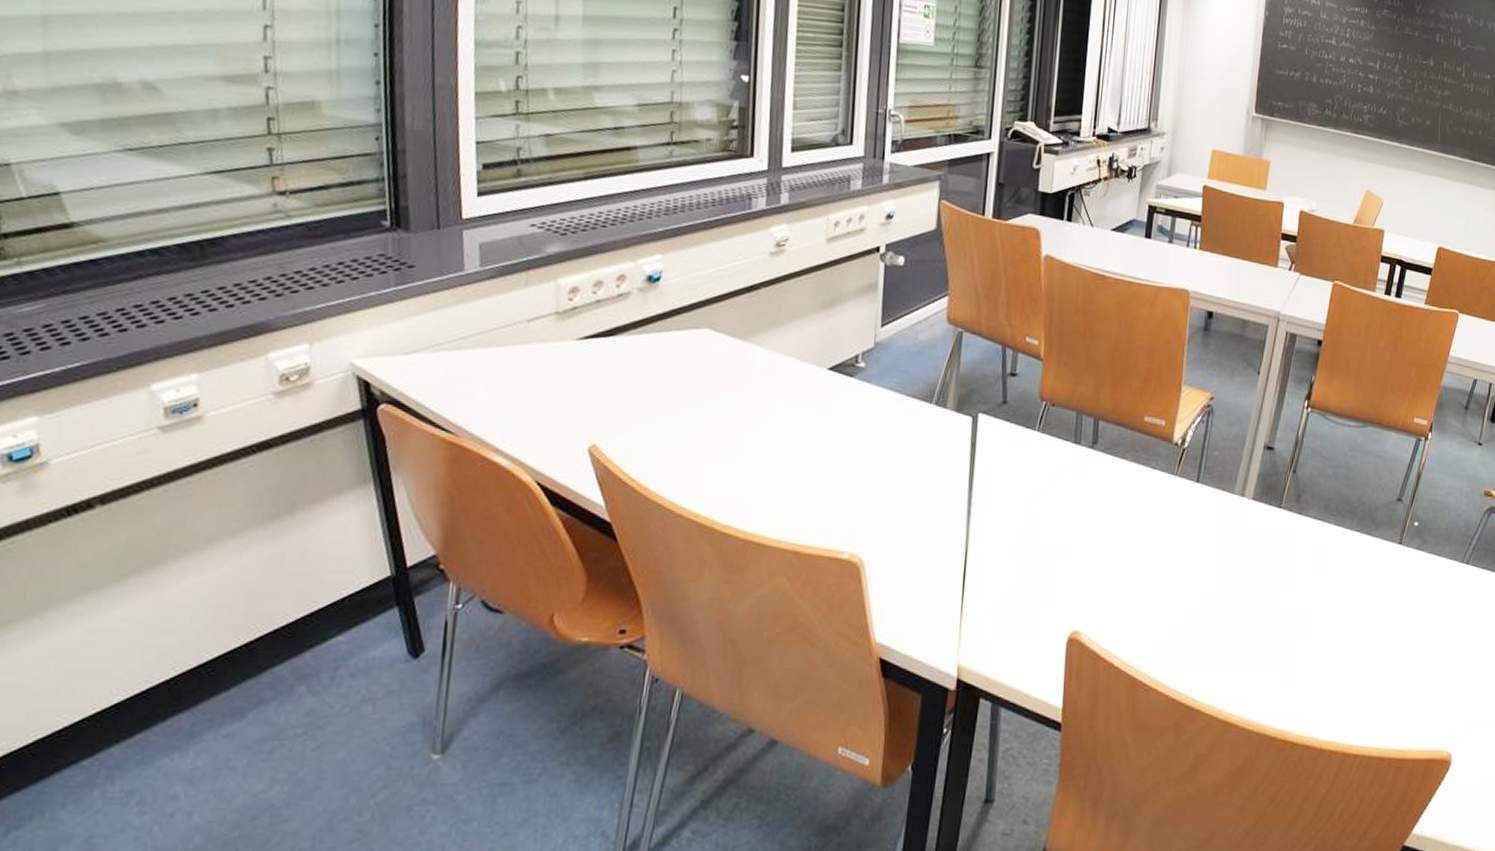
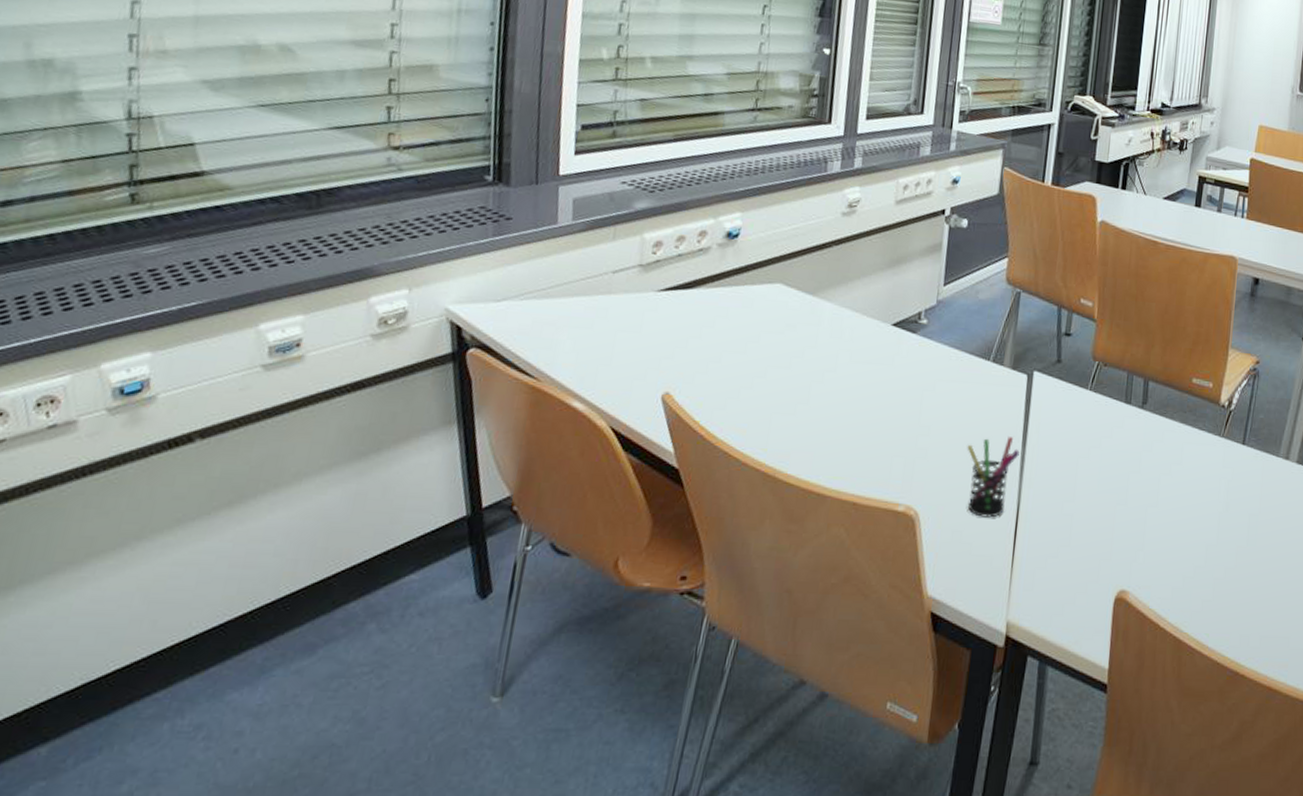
pen holder: none [911,481,966,563] -> present [967,437,1020,518]

